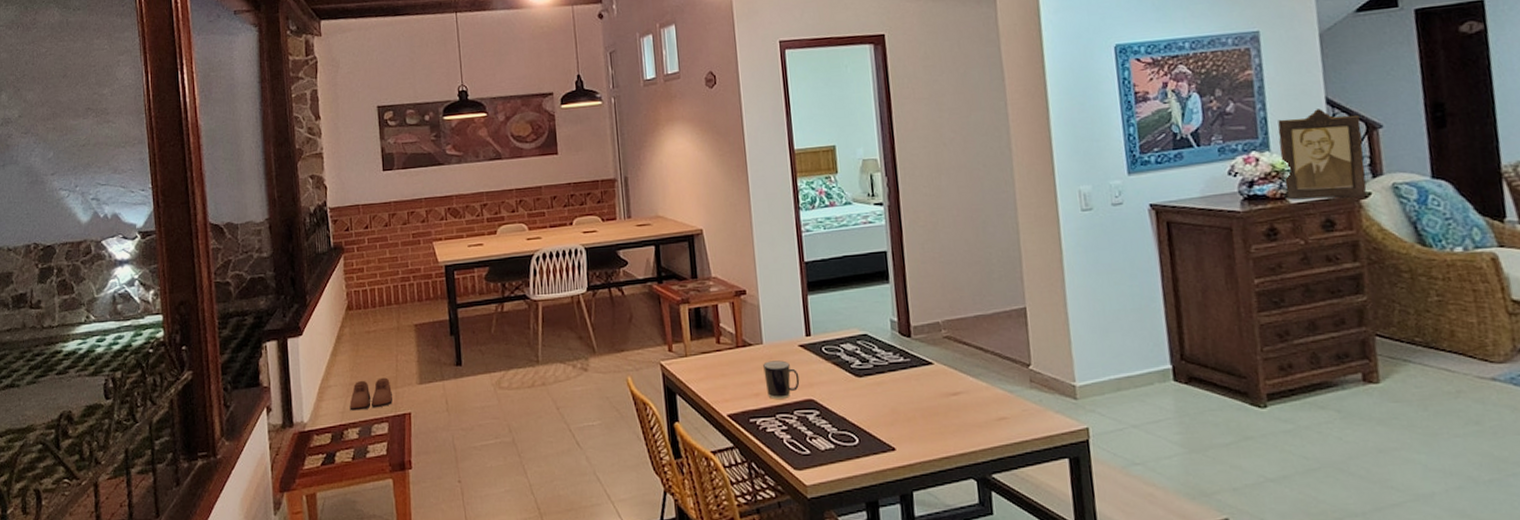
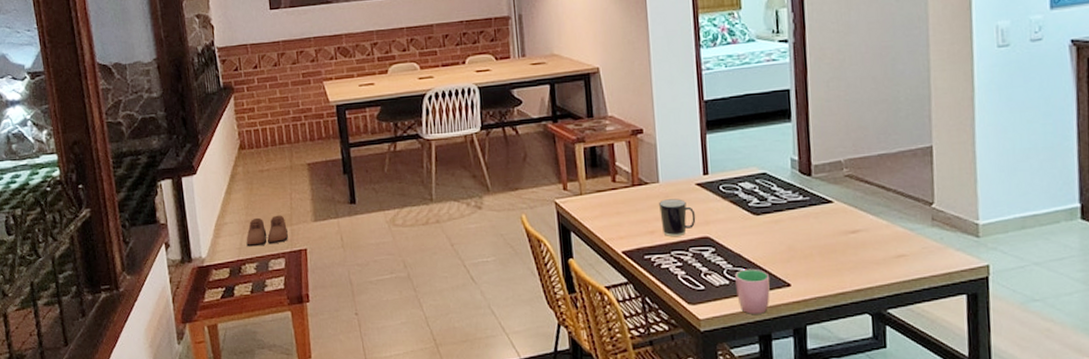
cup: none [840,432,876,480] -> present [735,268,770,314]

